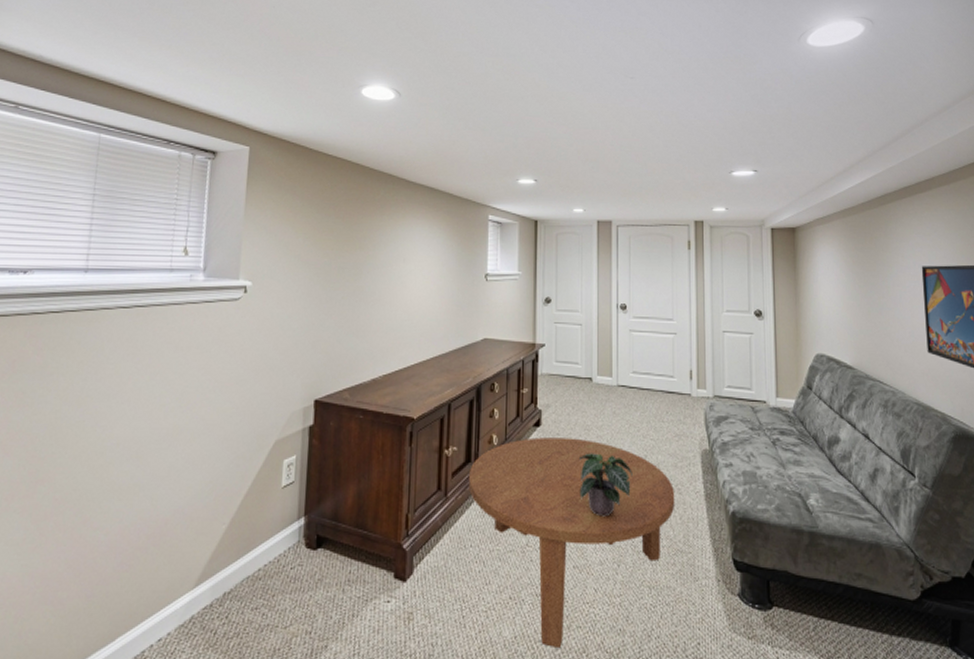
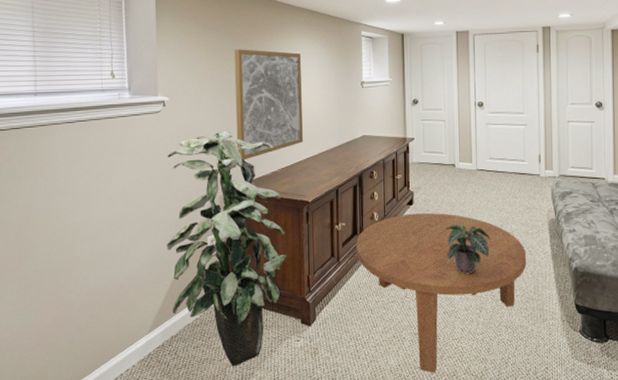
indoor plant: none [228,325,382,636] -> present [167,130,287,366]
wall art: none [330,228,416,364] -> present [234,49,304,160]

